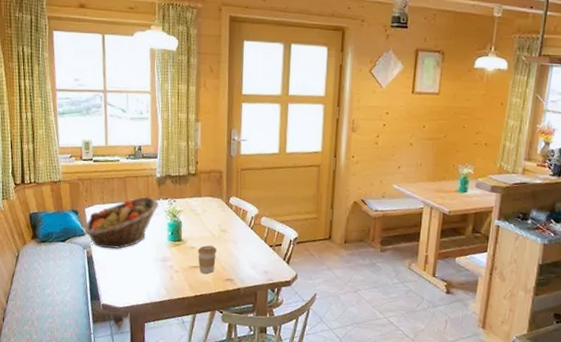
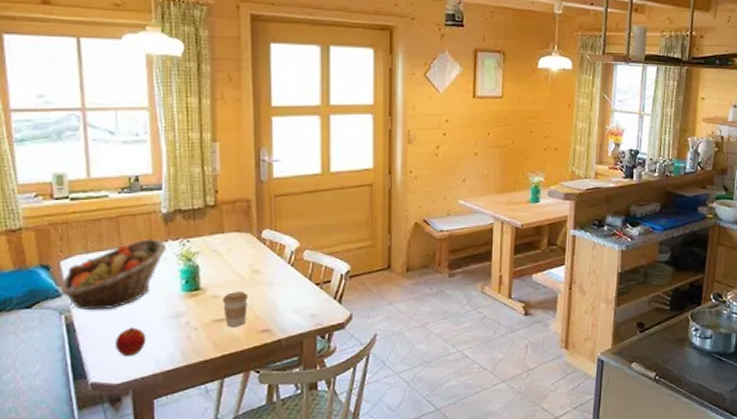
apple: none [120,265,142,287] -> present [116,327,146,357]

